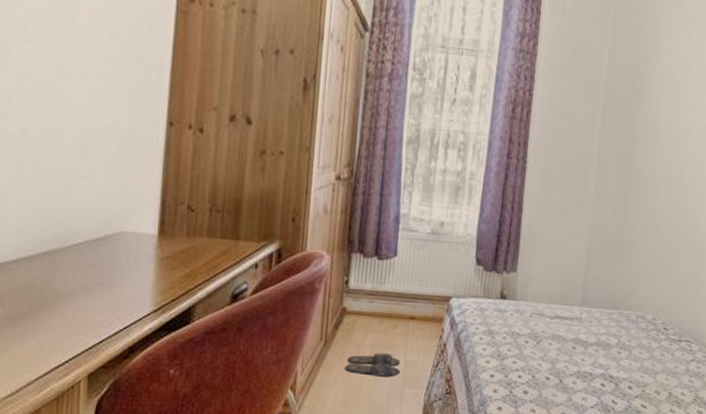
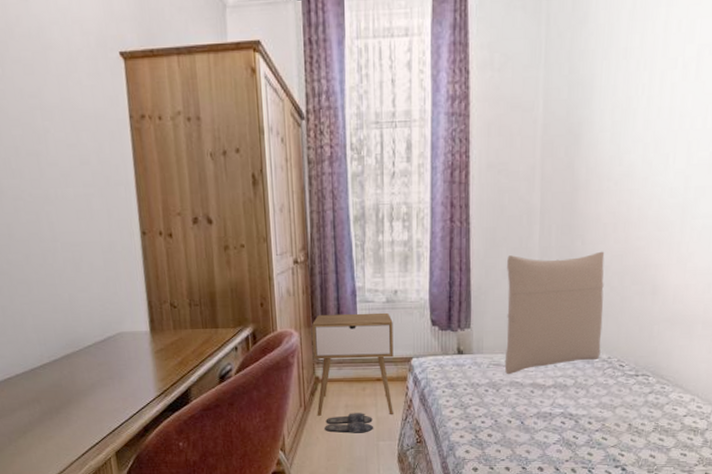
nightstand: none [338,238,436,359] -> present [312,312,394,416]
pillow: none [547,200,657,327] -> present [504,251,605,375]

